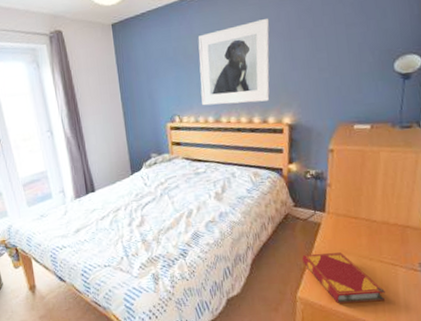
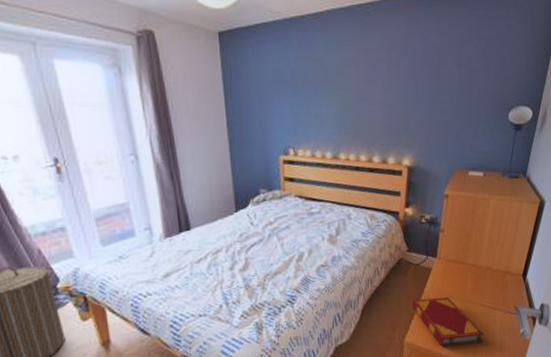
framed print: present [197,17,270,106] -> none [319,50,396,141]

